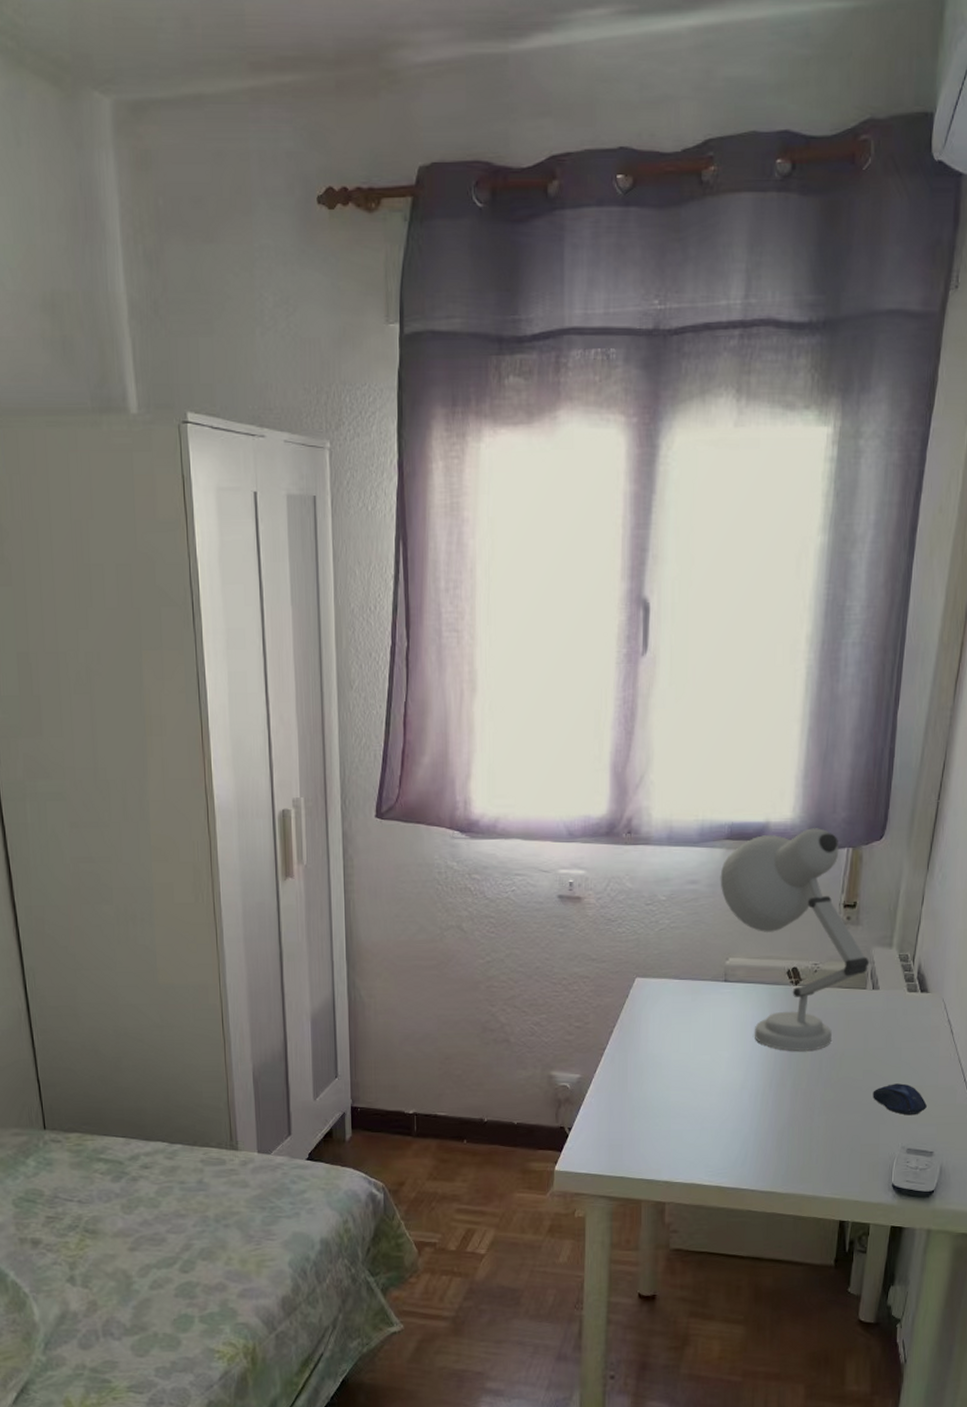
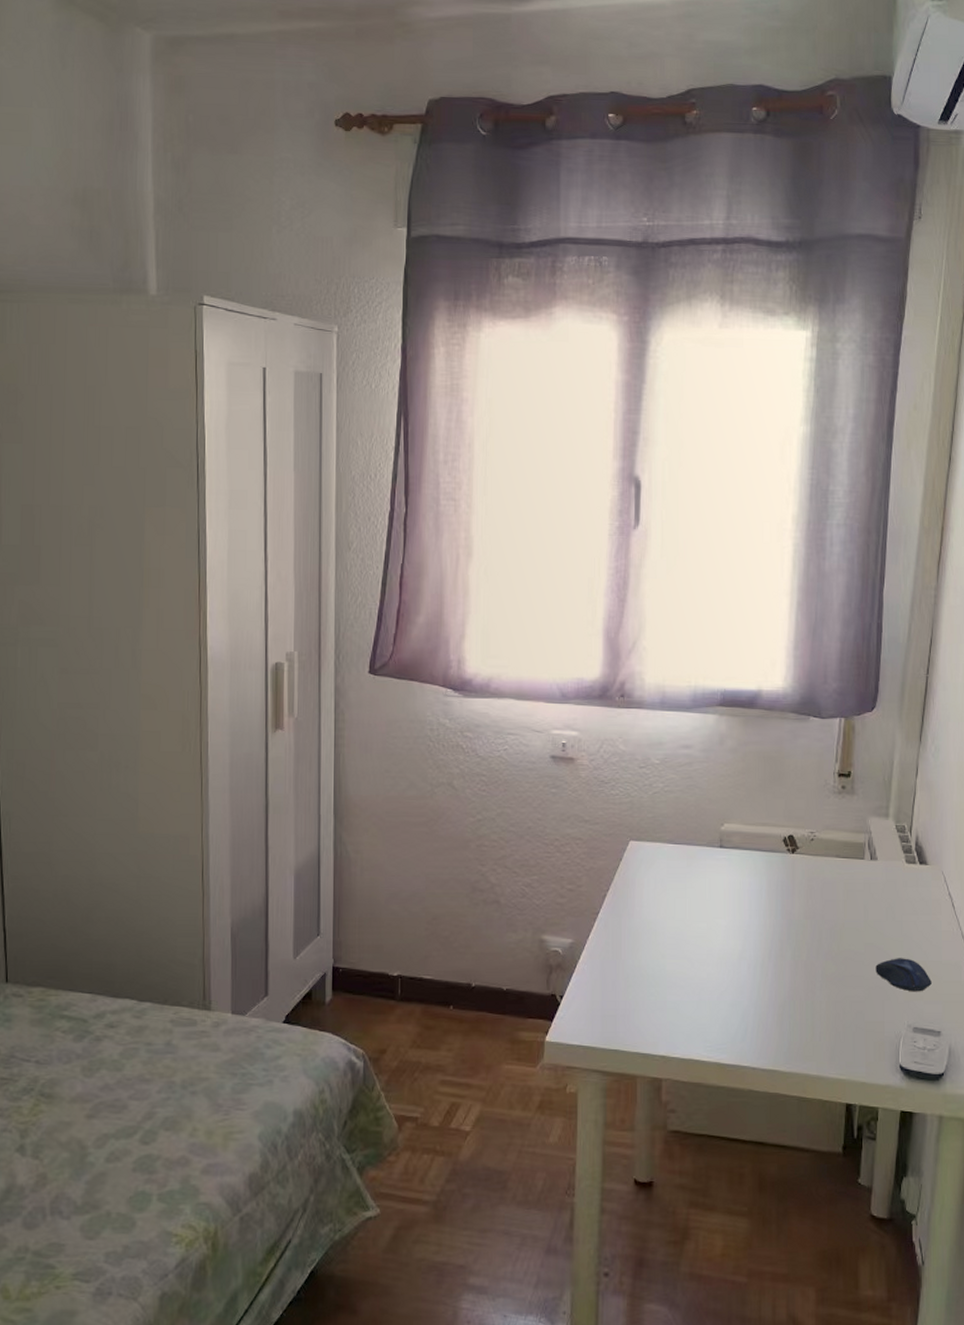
desk lamp: present [720,828,870,1052] -> none [713,697,867,922]

